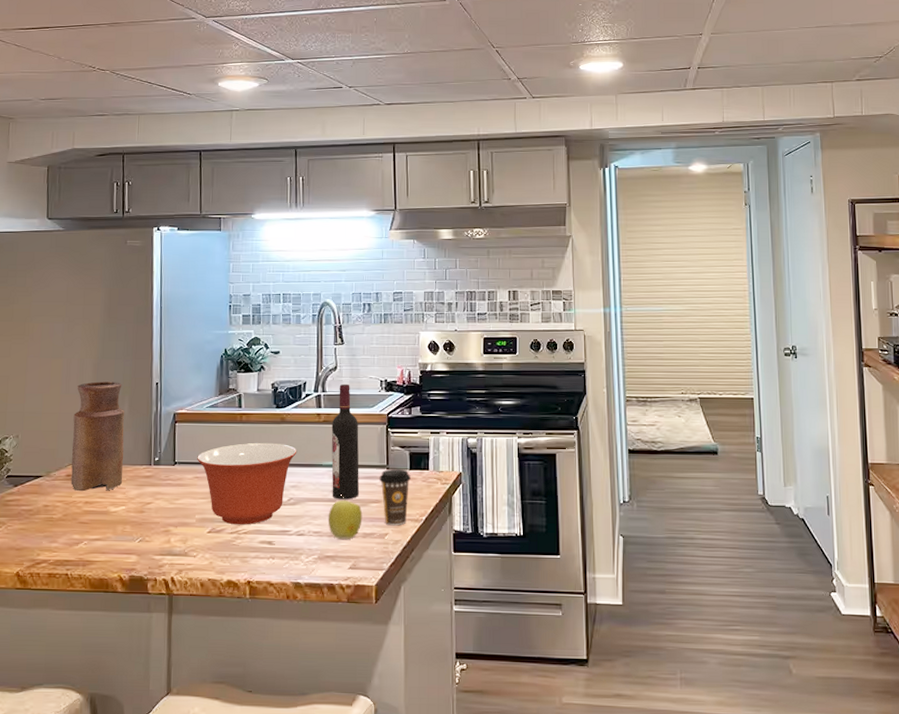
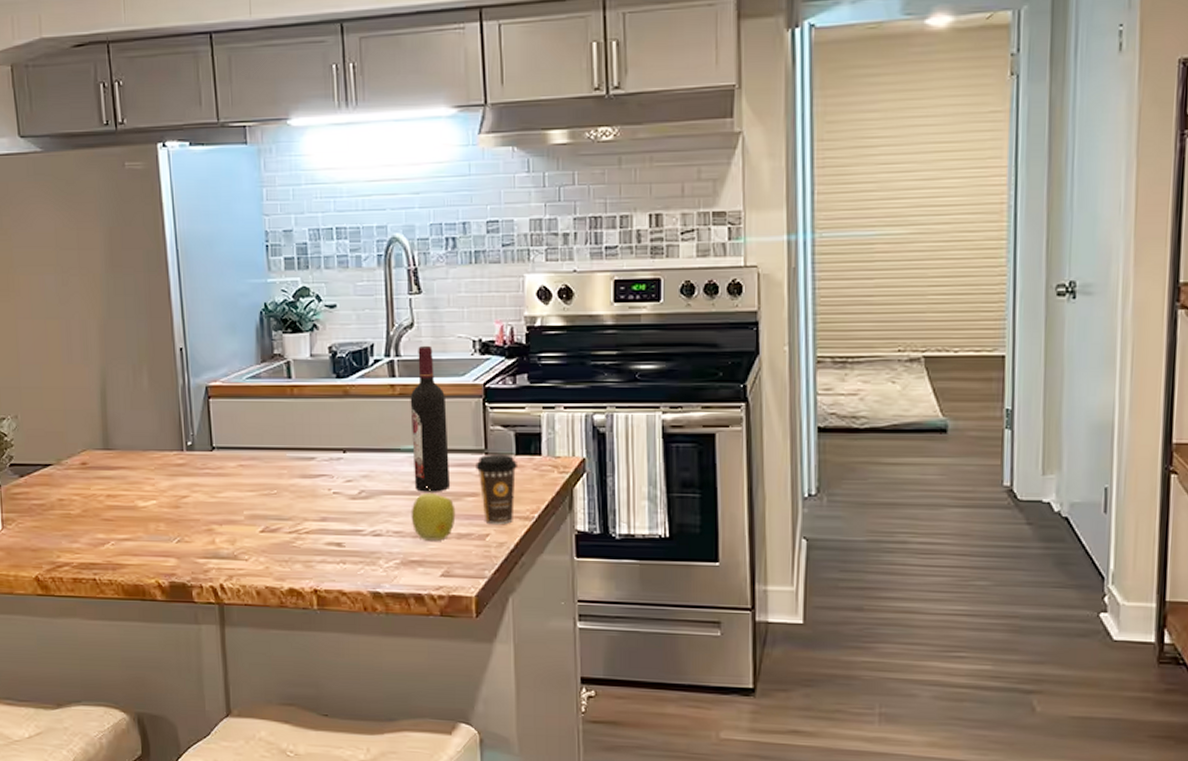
vase: present [71,381,125,492] -> none [81,348,150,483]
mixing bowl: present [197,442,297,525] -> none [240,422,367,523]

